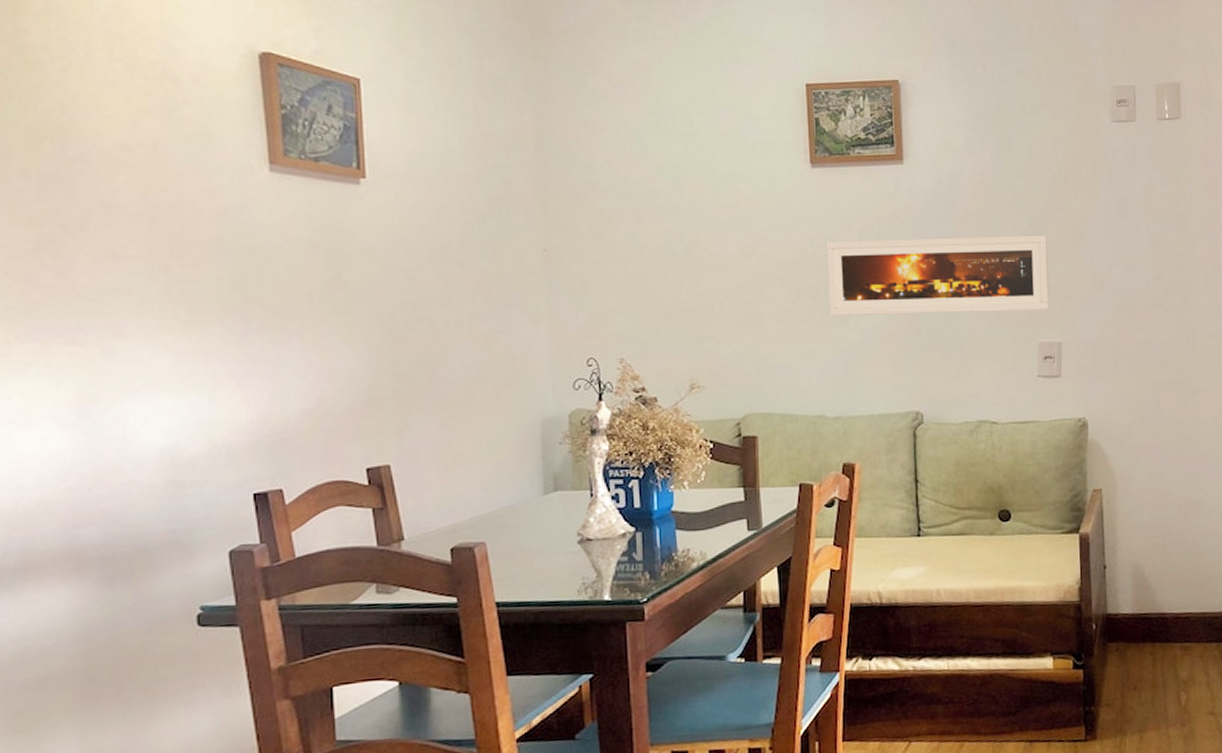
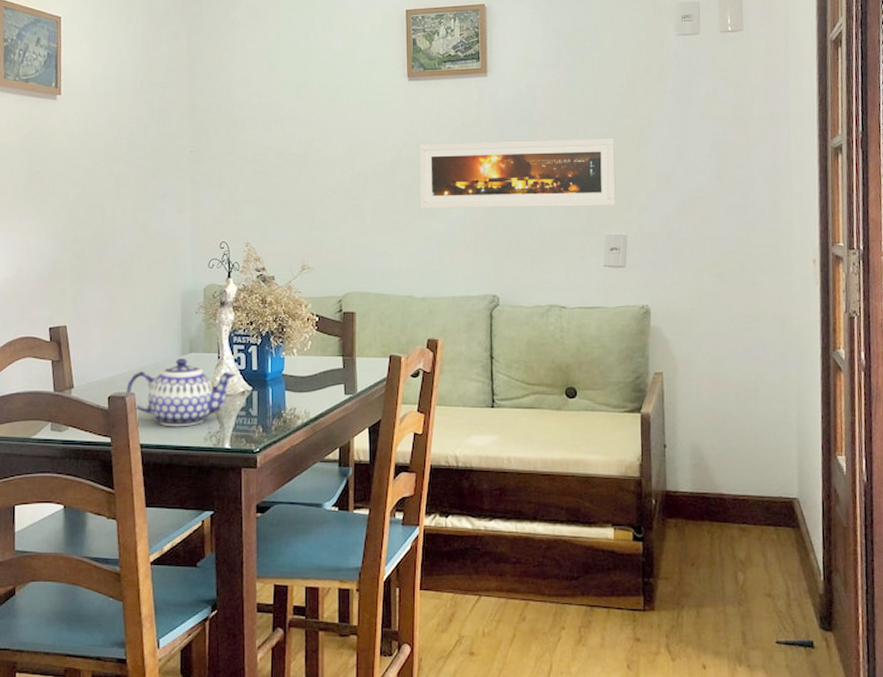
teapot: none [474,498,615,580] -> present [126,358,237,427]

